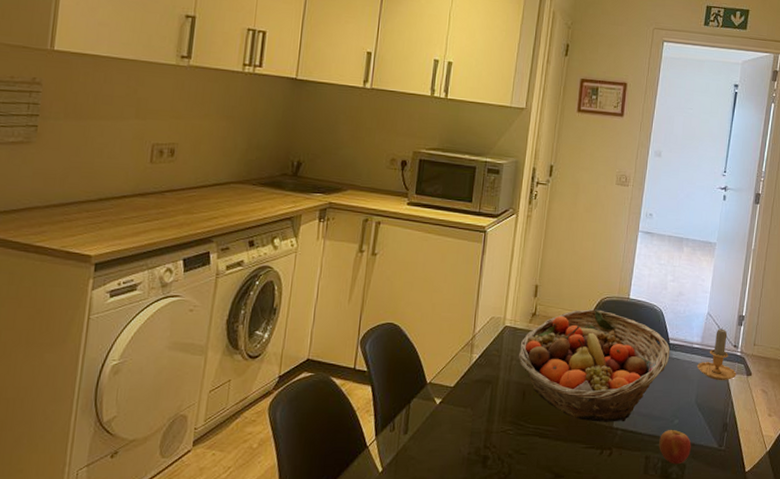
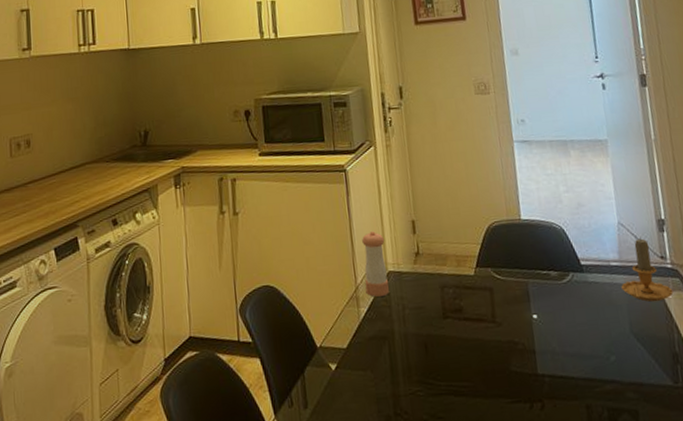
pepper shaker: none [481,289,508,346] -> present [362,231,390,297]
fruit basket: present [518,309,671,422] -> none [409,237,586,371]
apple: present [659,429,691,465] -> none [597,368,641,412]

